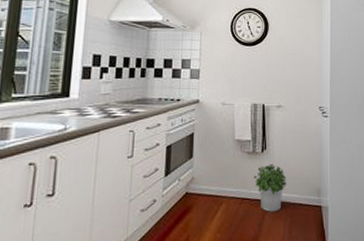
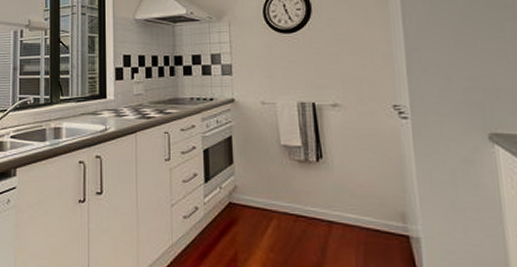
potted plant: present [254,163,287,212] -> none [310,175,356,236]

